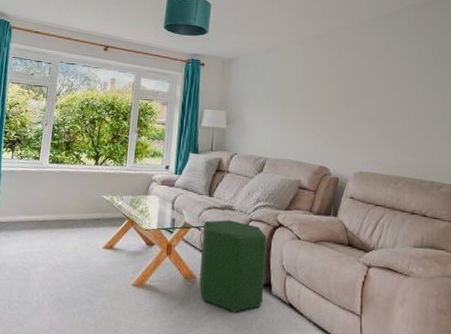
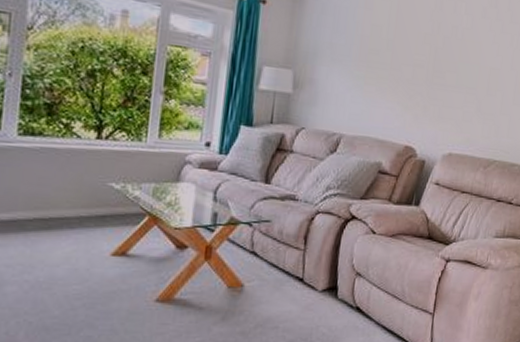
ottoman: present [199,219,267,313] -> none [248,212,336,323]

